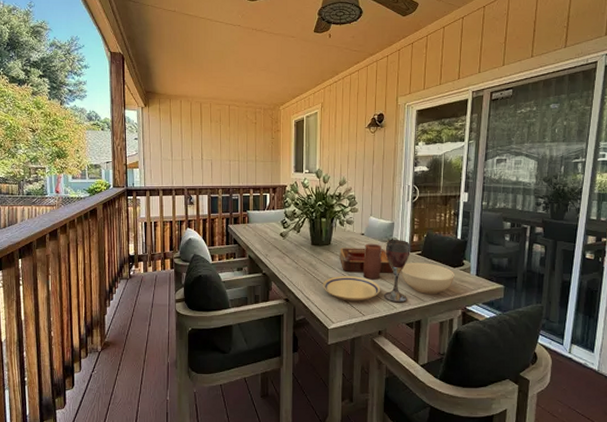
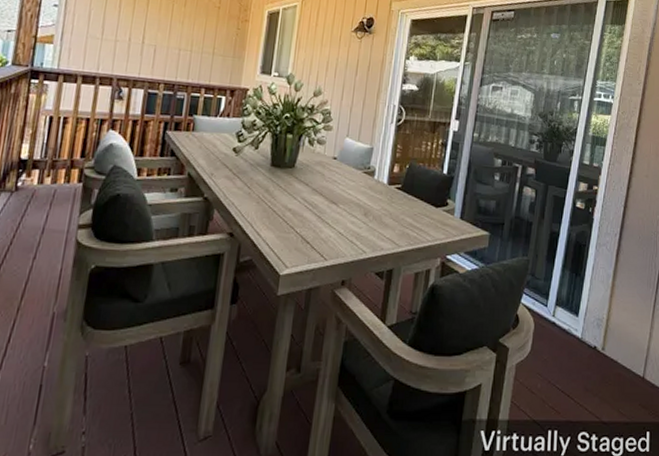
plate: present [323,275,381,301] -> none [279,207,350,242]
decorative tray: present [340,248,393,273] -> none [303,173,367,209]
candle: present [362,243,382,280] -> none [329,170,356,216]
cup: present [383,240,410,303] -> none [352,168,389,246]
bowl: present [401,263,456,295] -> none [375,197,438,239]

